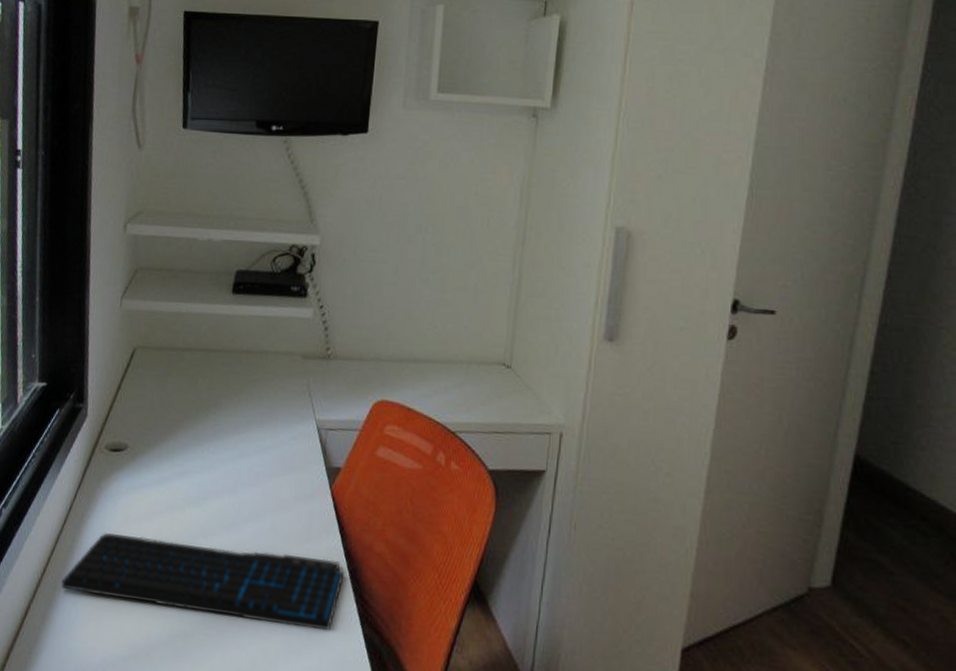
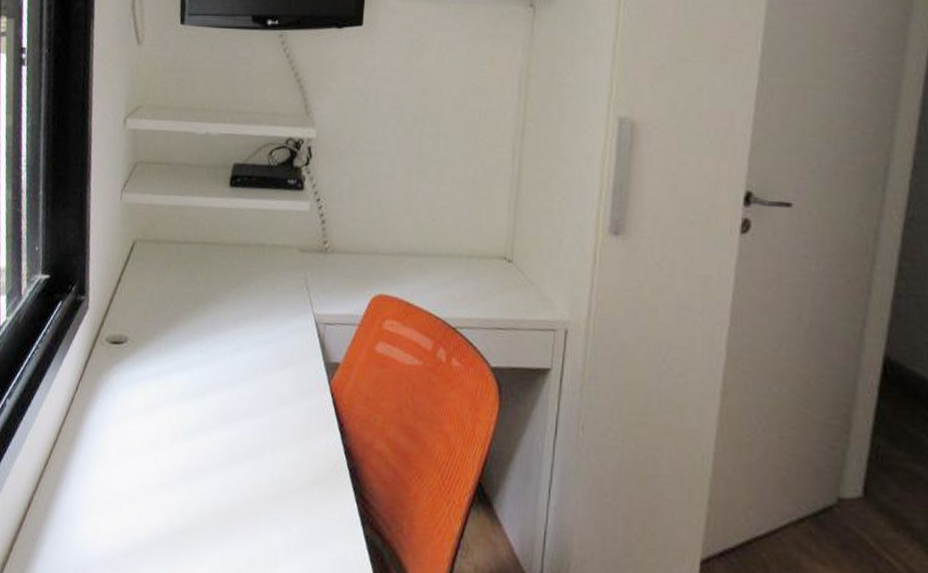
keyboard: present [61,532,345,631] -> none [63,424,345,531]

